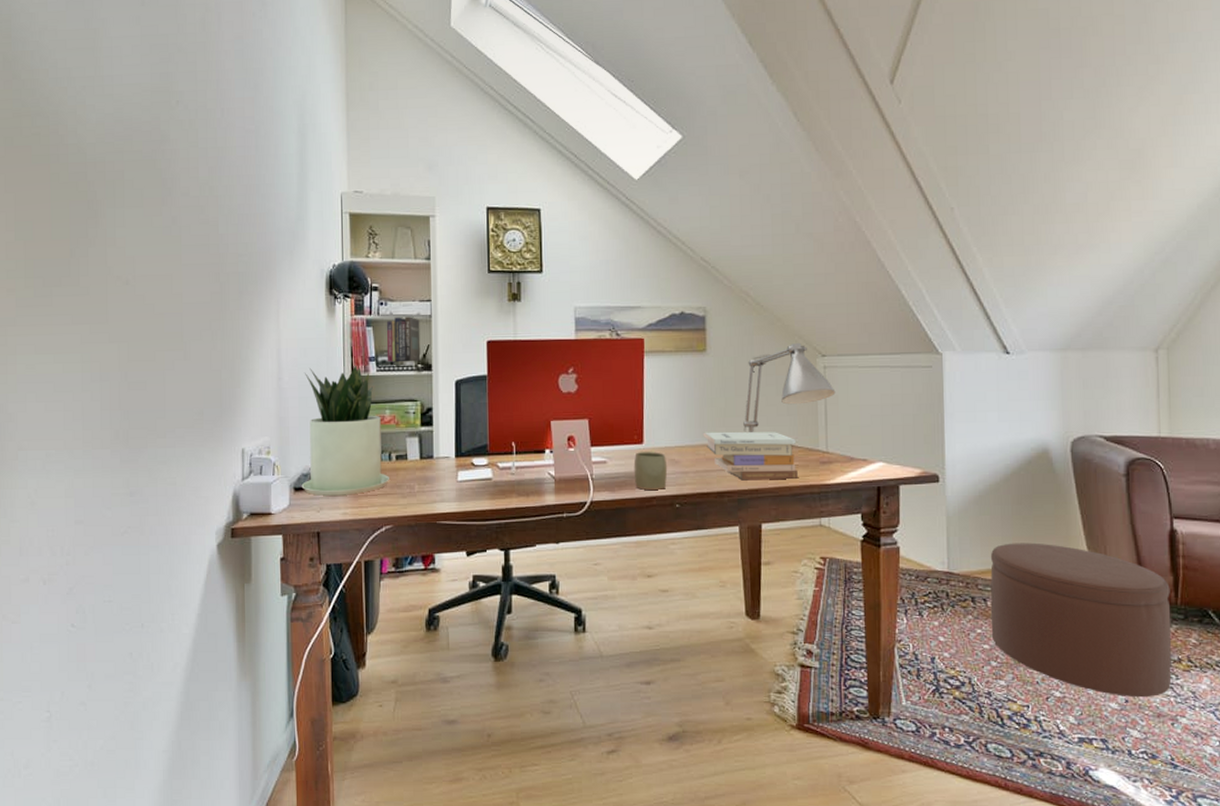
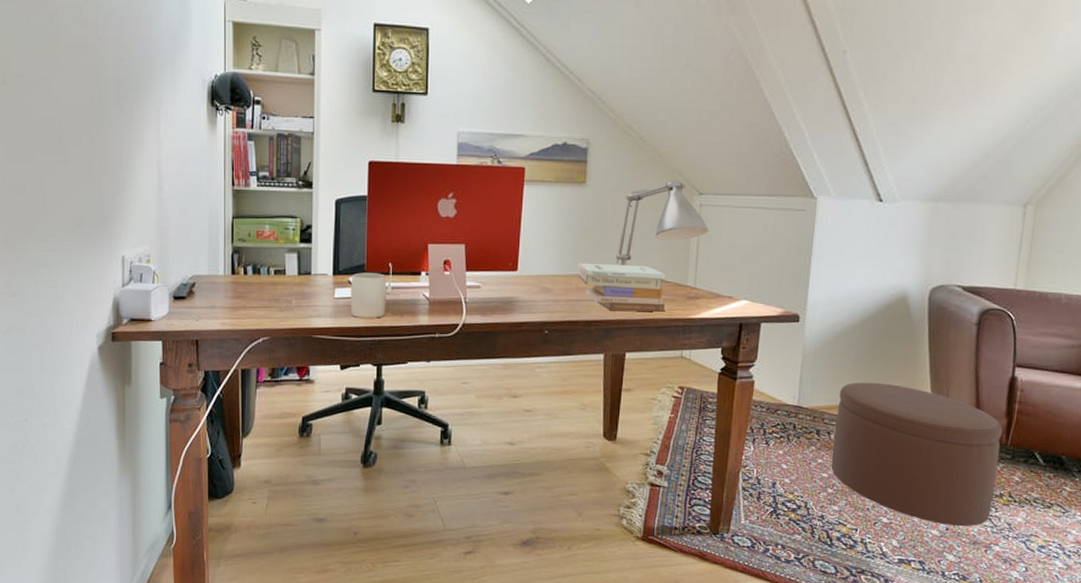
planter: present [301,365,389,496] -> none [181,178,267,306]
mug: none [474,453,511,501] -> present [350,272,387,319]
mug: present [633,452,668,491] -> none [506,279,540,317]

